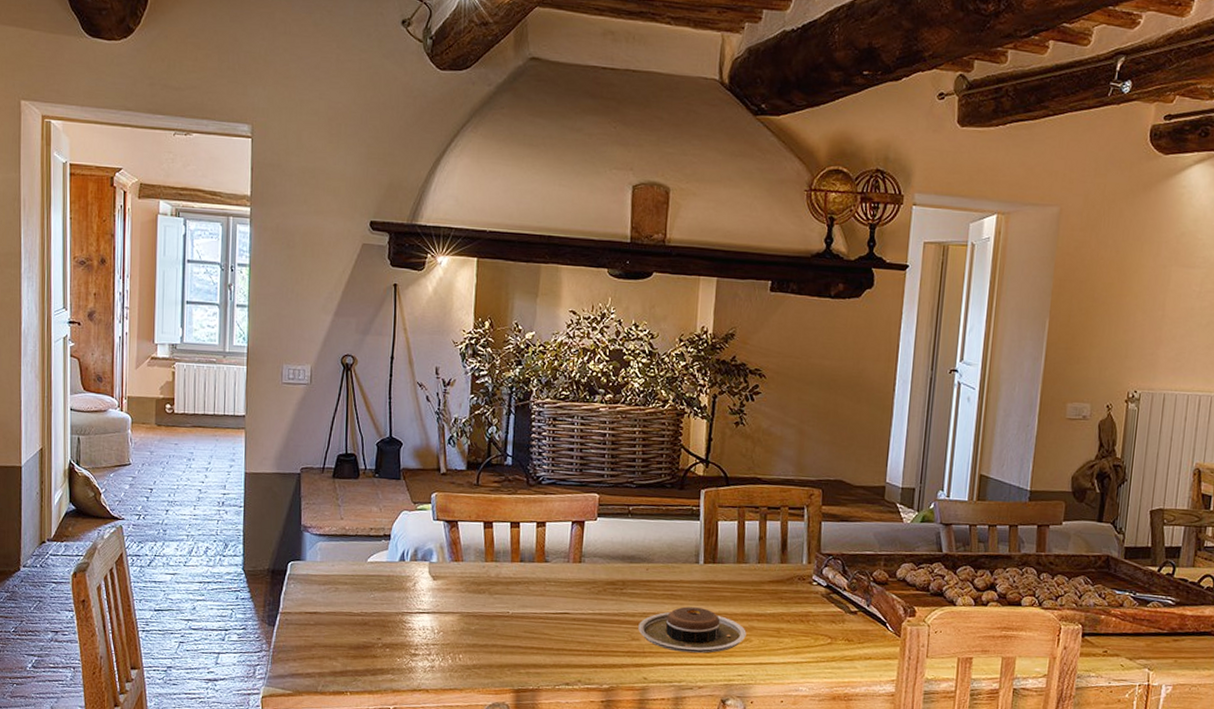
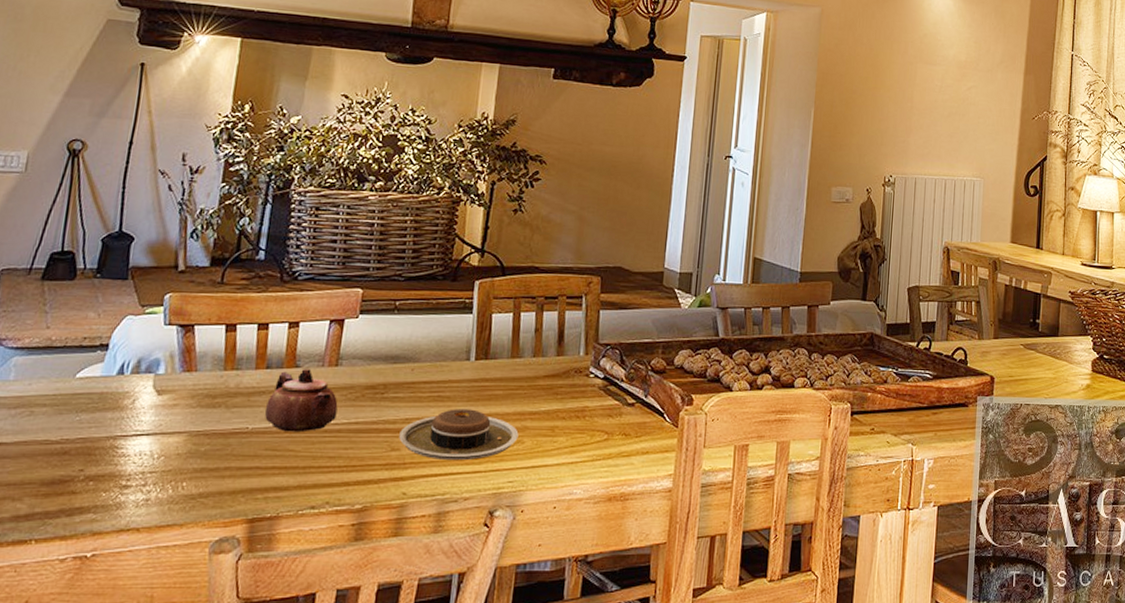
teapot: none [522,563,583,619] -> present [265,368,338,433]

